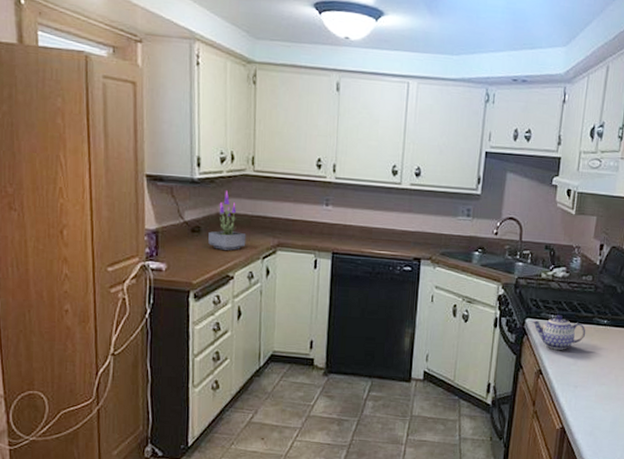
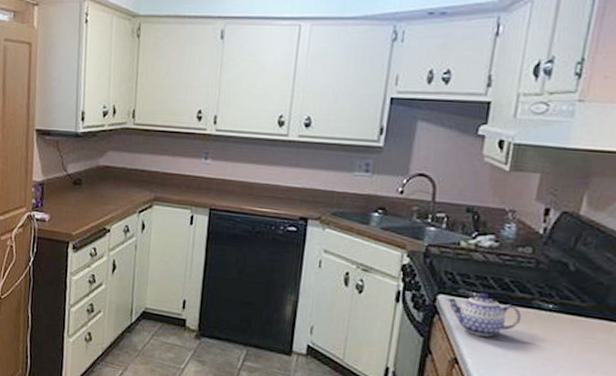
potted plant: present [208,190,246,250] -> none [88,144,124,204]

